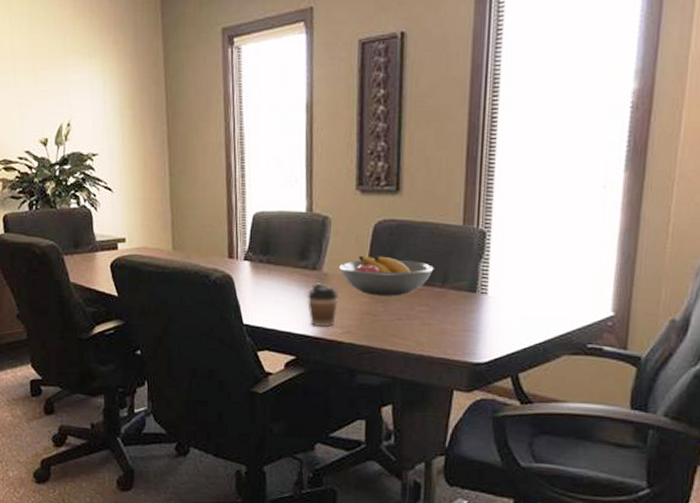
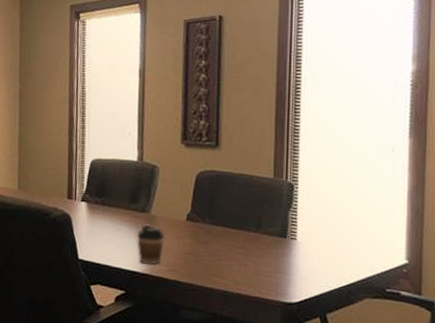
fruit bowl: present [339,255,434,296] -> none [166,201,249,239]

